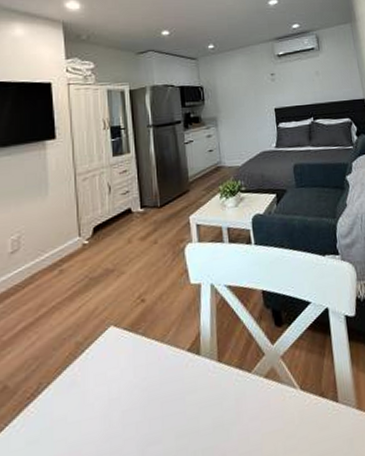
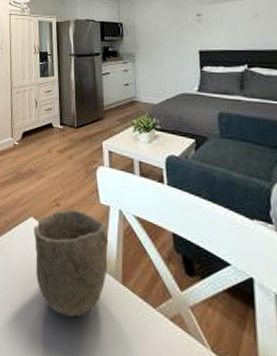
bowl: none [114,299,203,427] -> present [33,209,109,318]

